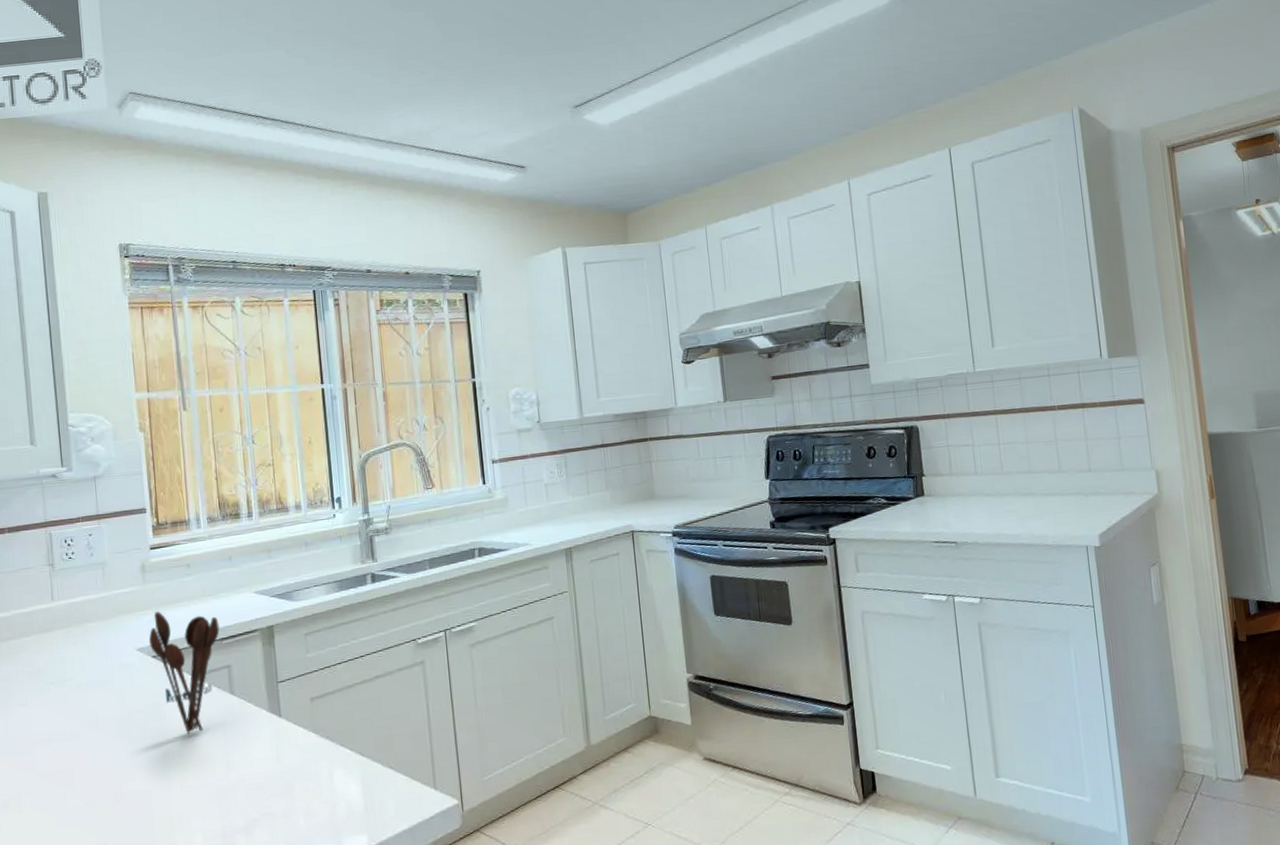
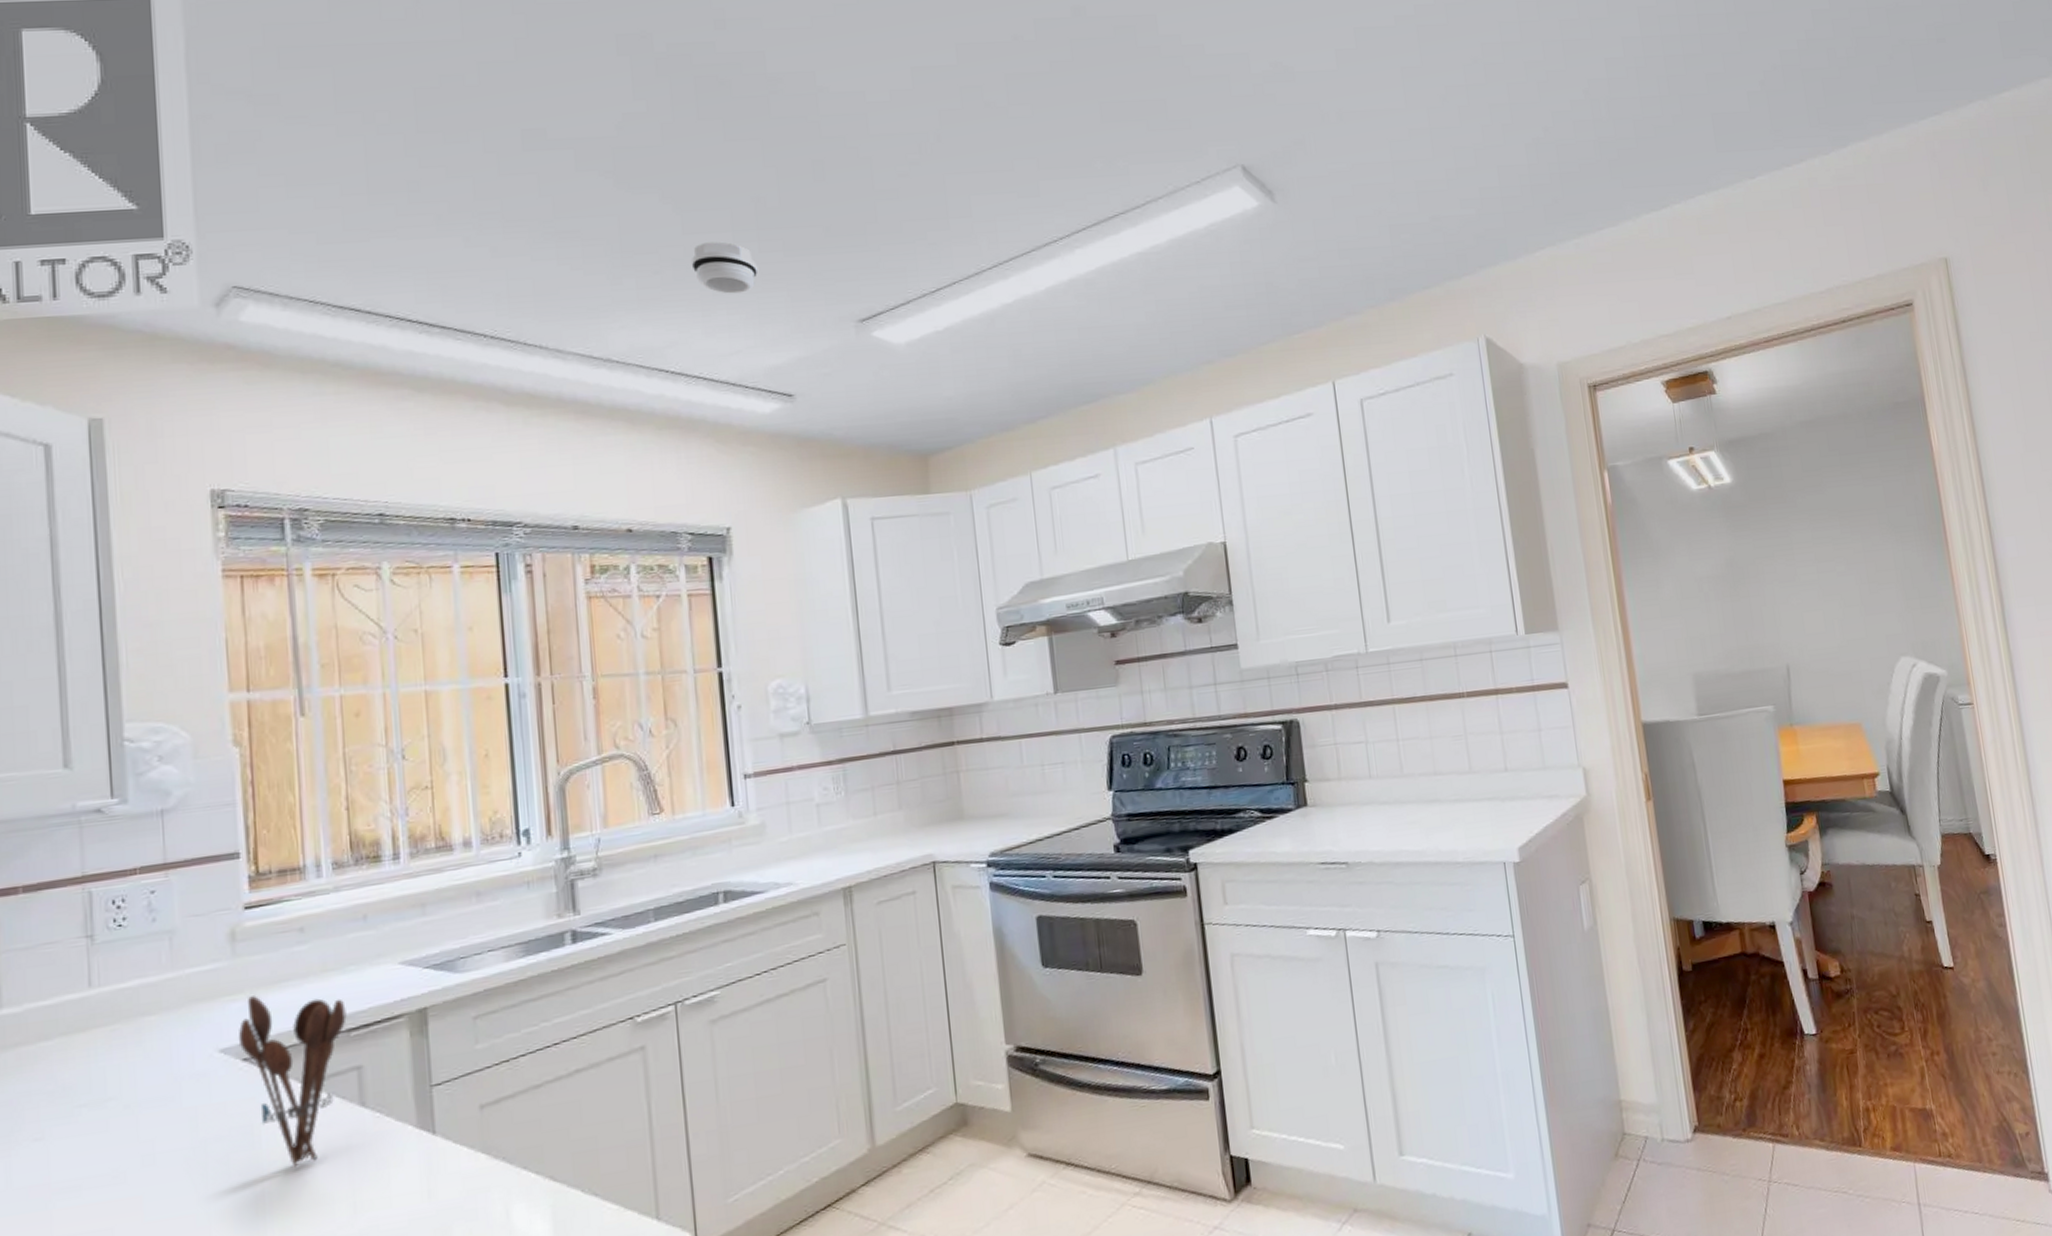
smoke detector: none [448,47,499,88] -> present [690,241,759,294]

